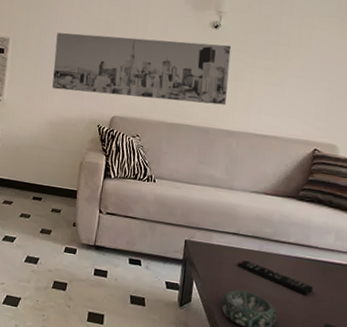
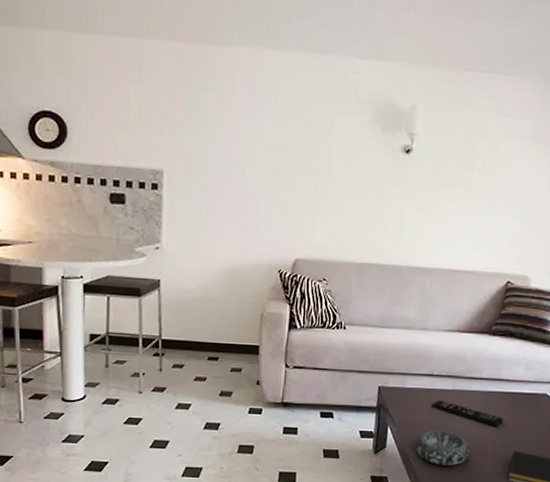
wall art: present [52,33,232,105] -> none [221,162,424,240]

